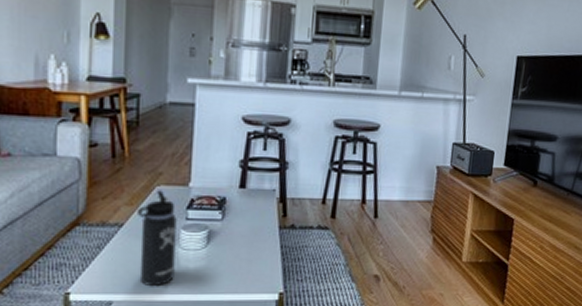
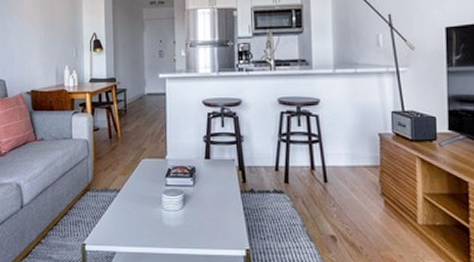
thermos bottle: present [136,190,177,286] -> none [129,162,160,240]

